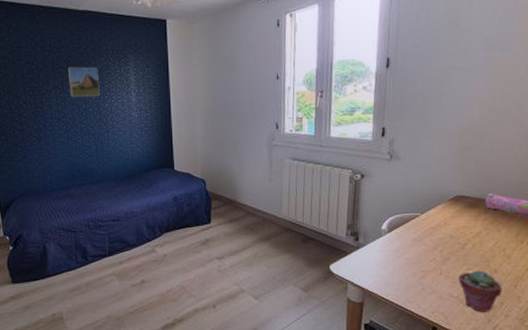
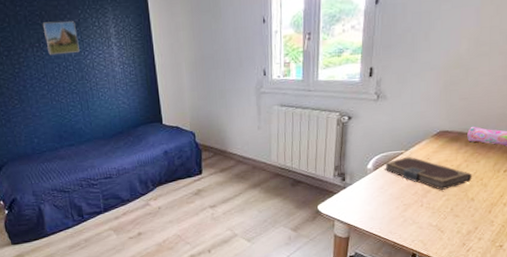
notebook: none [399,219,493,258] -> present [384,156,472,190]
potted succulent: present [458,270,503,312] -> none [438,199,478,238]

